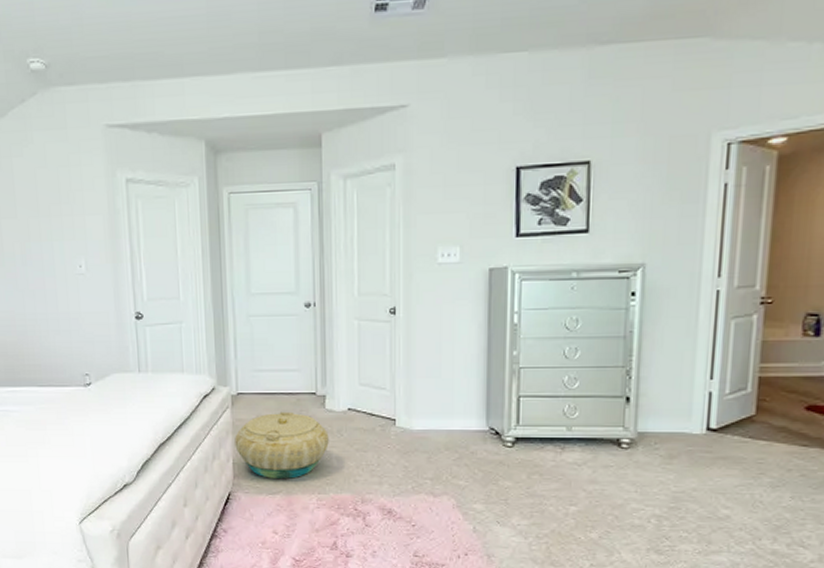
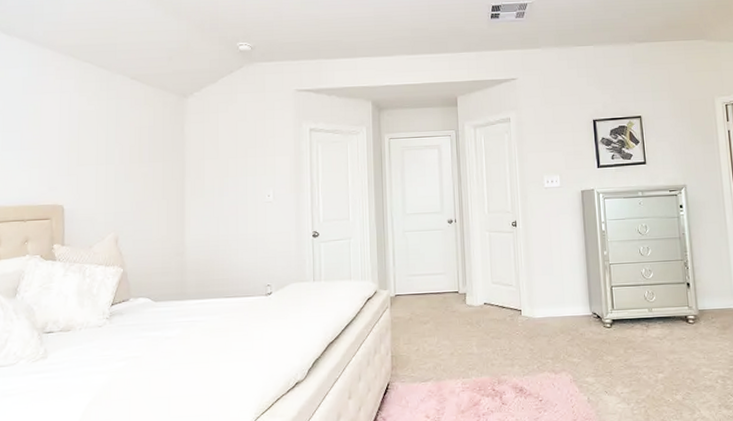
basket: present [235,411,329,479] -> none [393,308,470,368]

